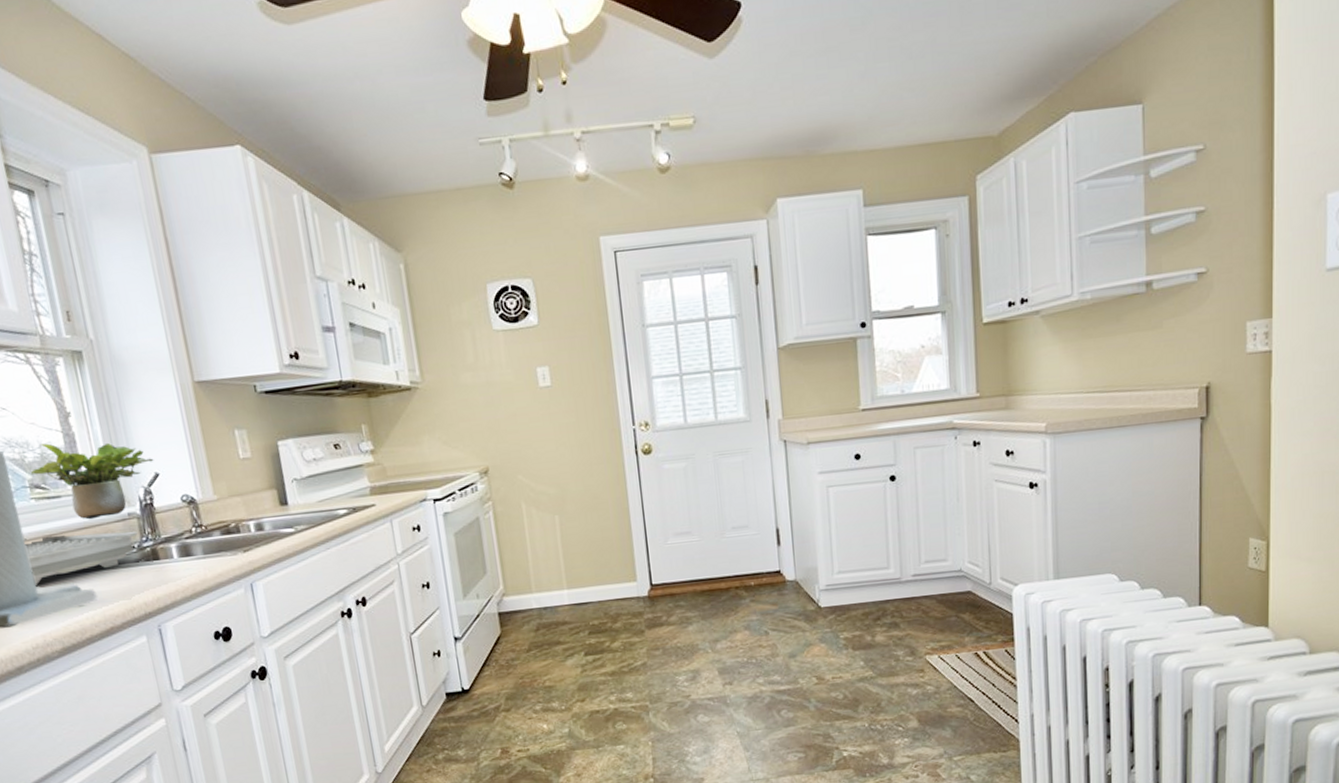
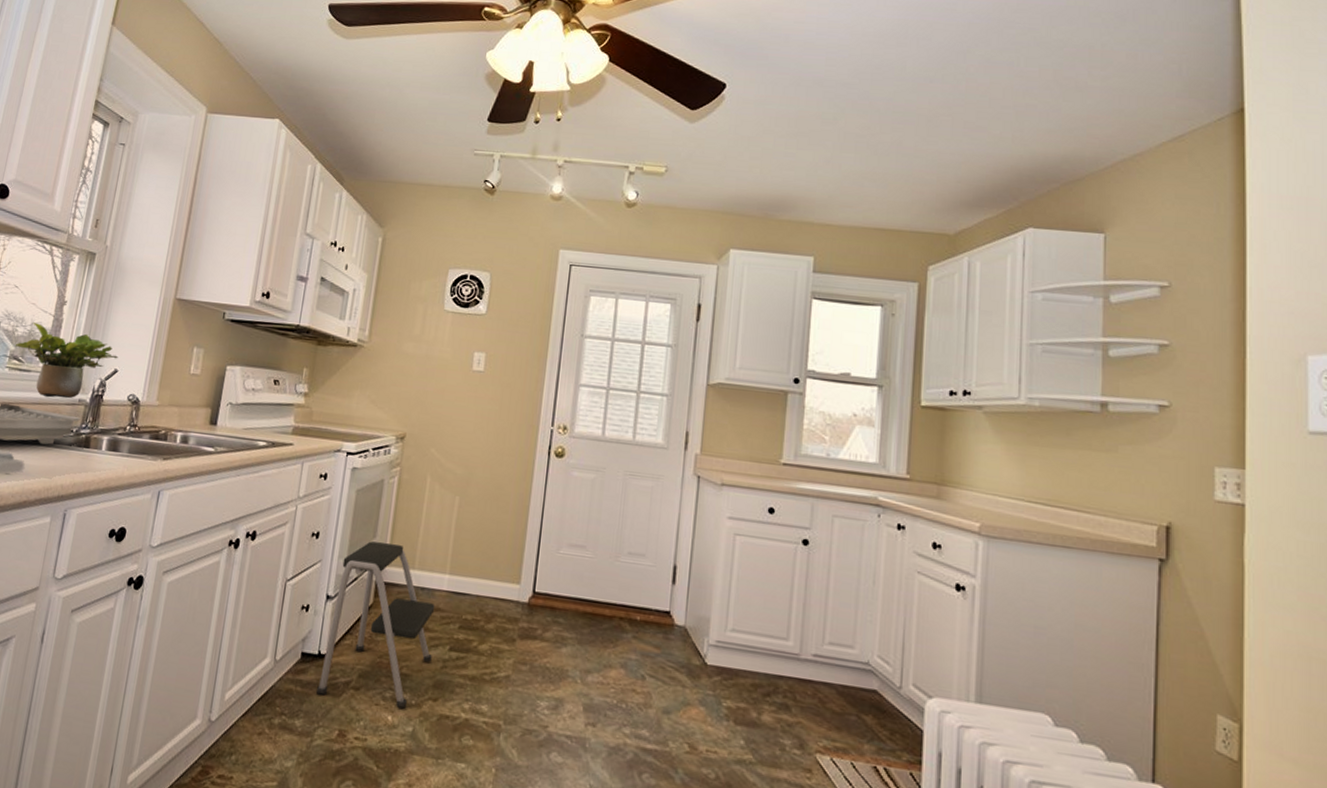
step stool: none [460,574,571,725] -> present [316,541,435,709]

